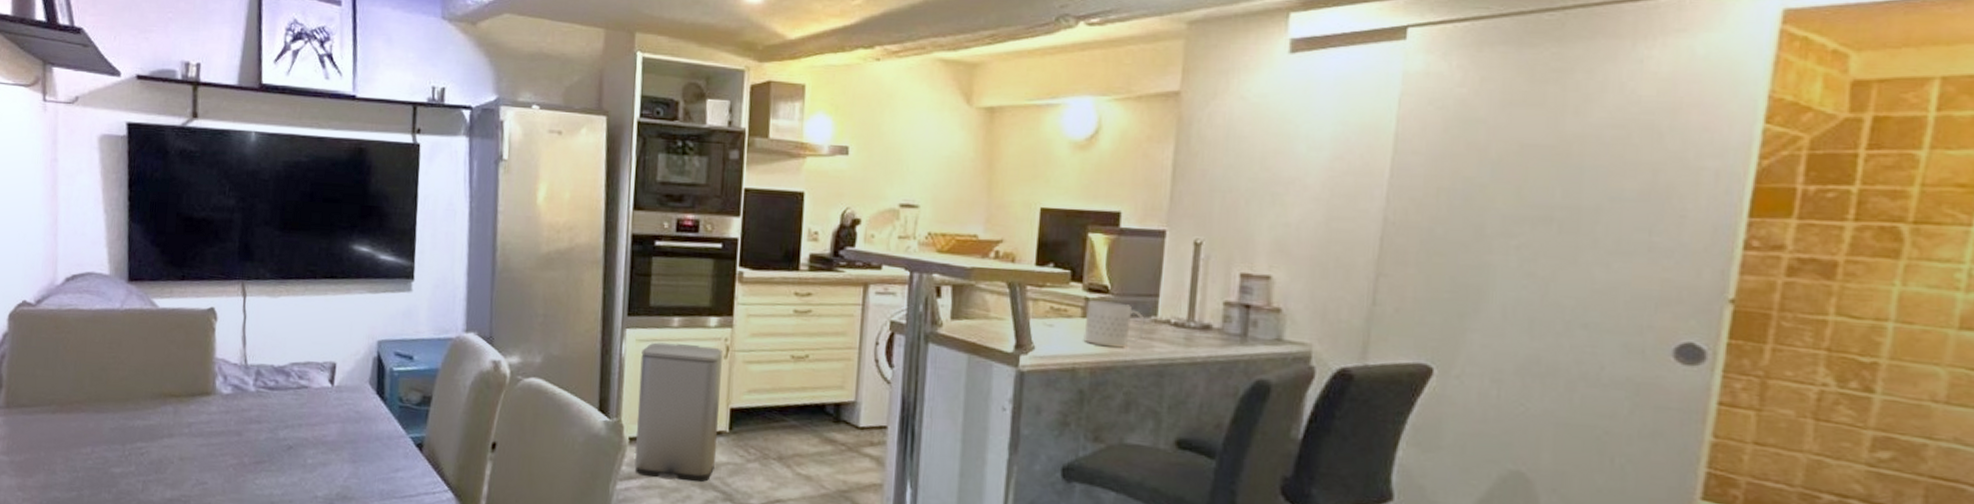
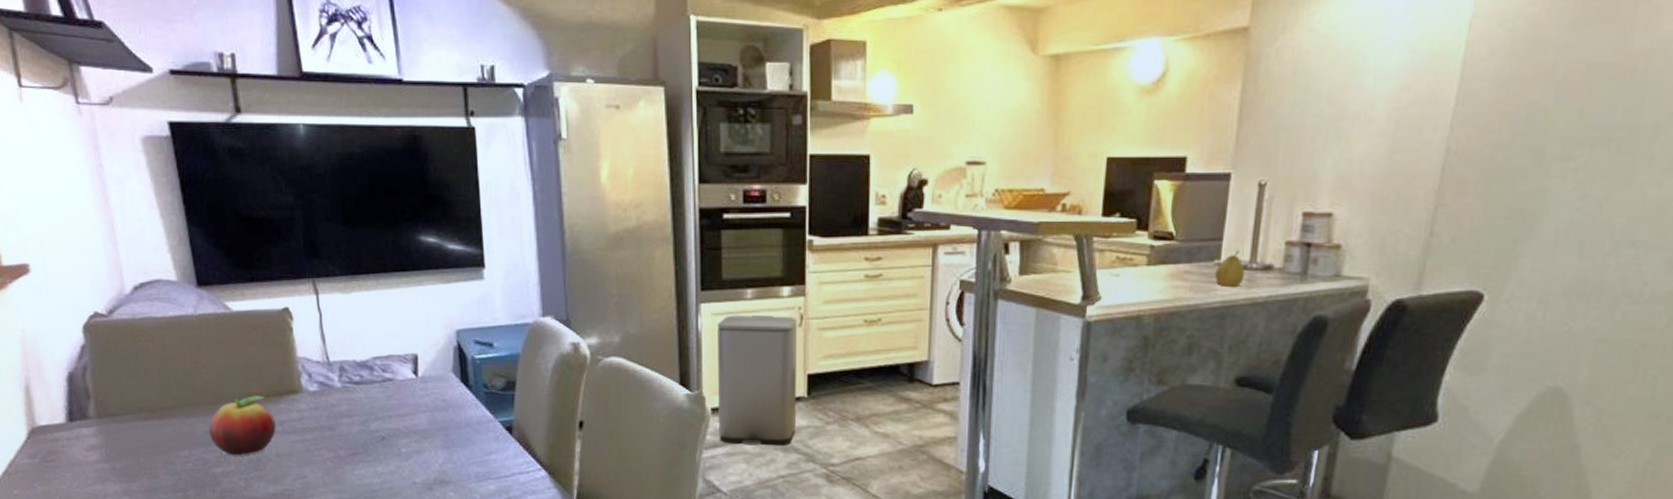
fruit: none [114,394,184,456] -> present [208,395,276,456]
mug: present [1083,300,1145,348] -> none [1148,248,1209,293]
fruit: none [1152,308,1183,346] -> present [1215,251,1245,288]

